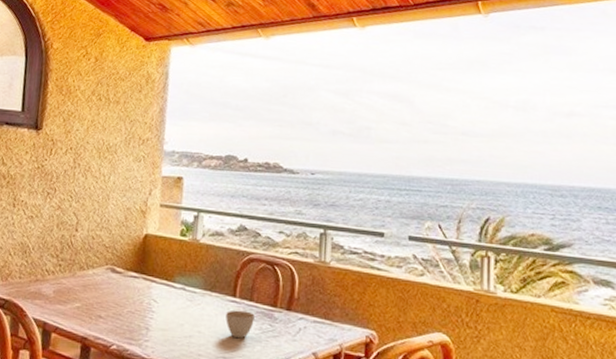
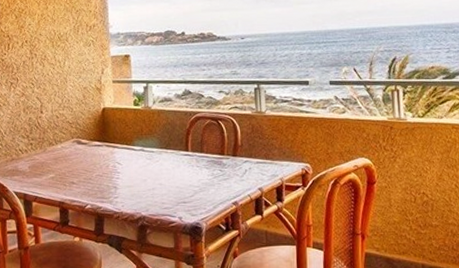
cup: present [226,310,255,338] -> none [182,161,206,184]

